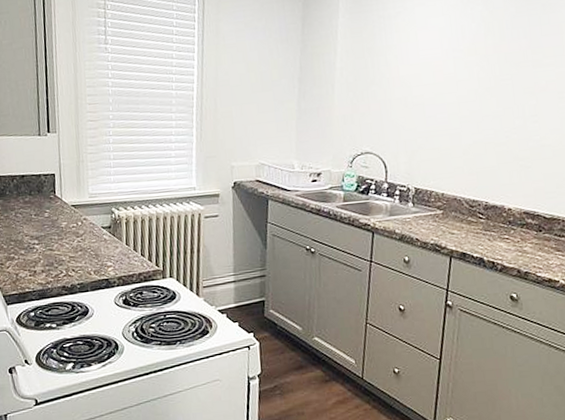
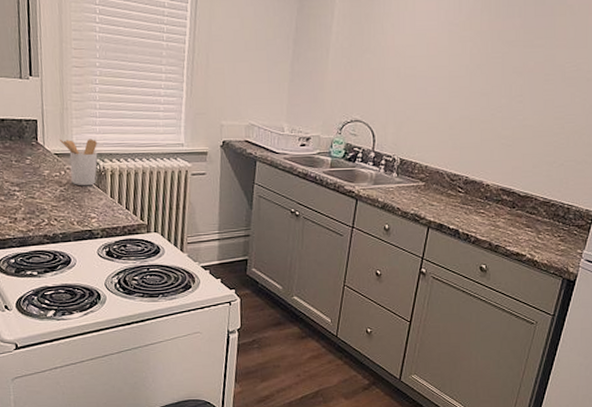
utensil holder: none [75,188,113,236] -> present [59,139,98,186]

